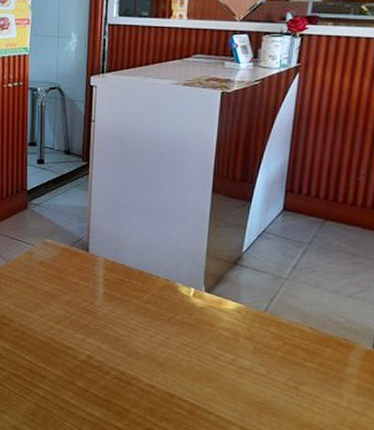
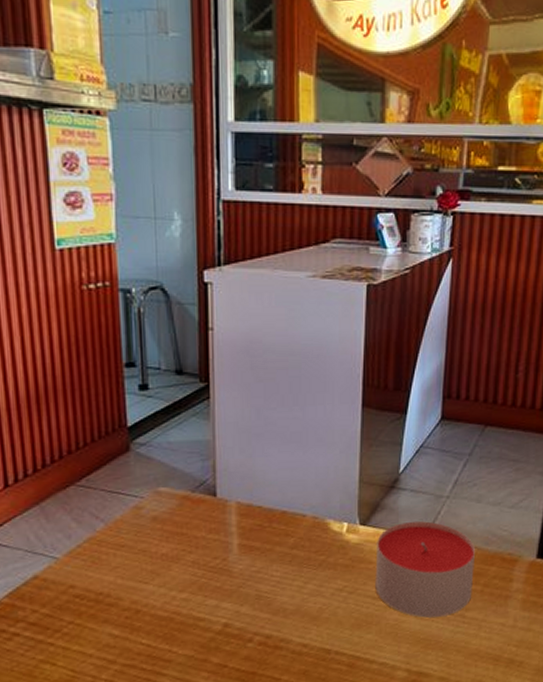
candle: none [216,295,311,386] -> present [375,521,475,618]

